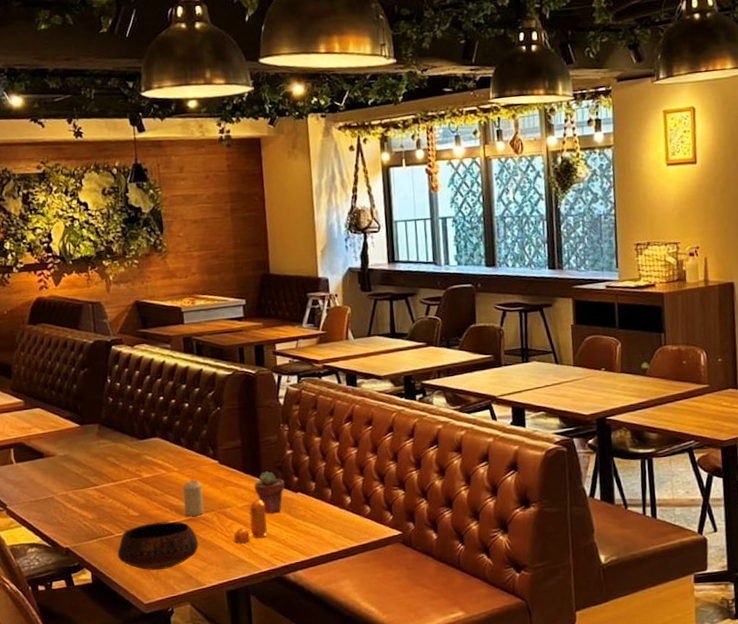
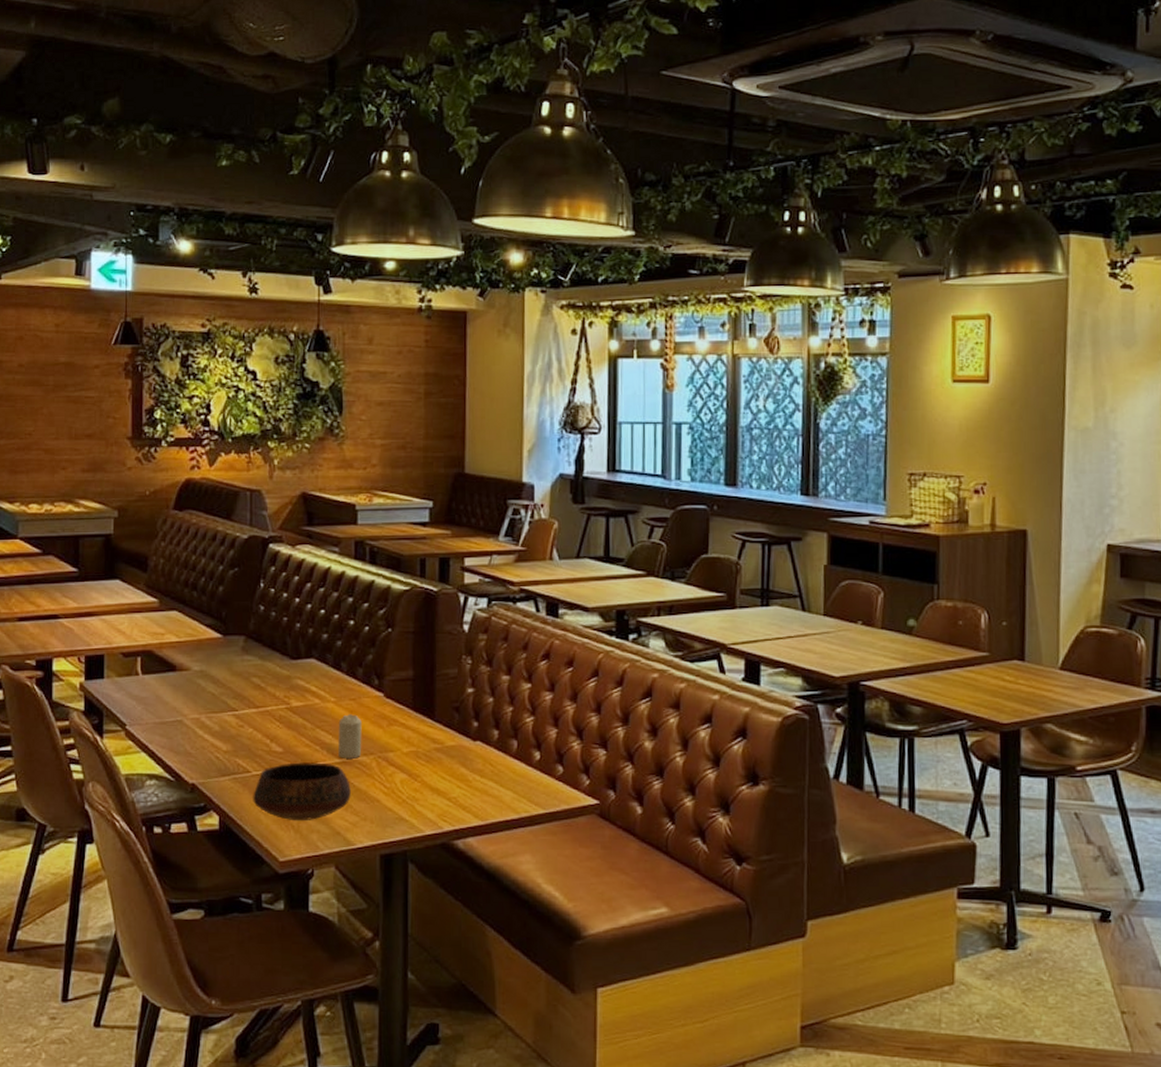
pepper shaker: present [233,499,267,543] -> none [394,745,436,797]
potted succulent: present [253,471,285,513] -> none [424,712,461,763]

